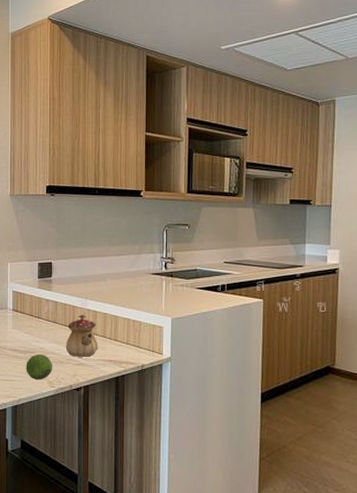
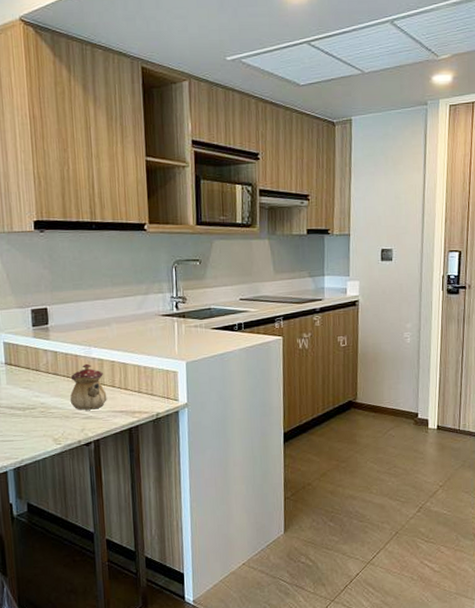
fruit: present [26,354,53,380] -> none [26,410,58,439]

